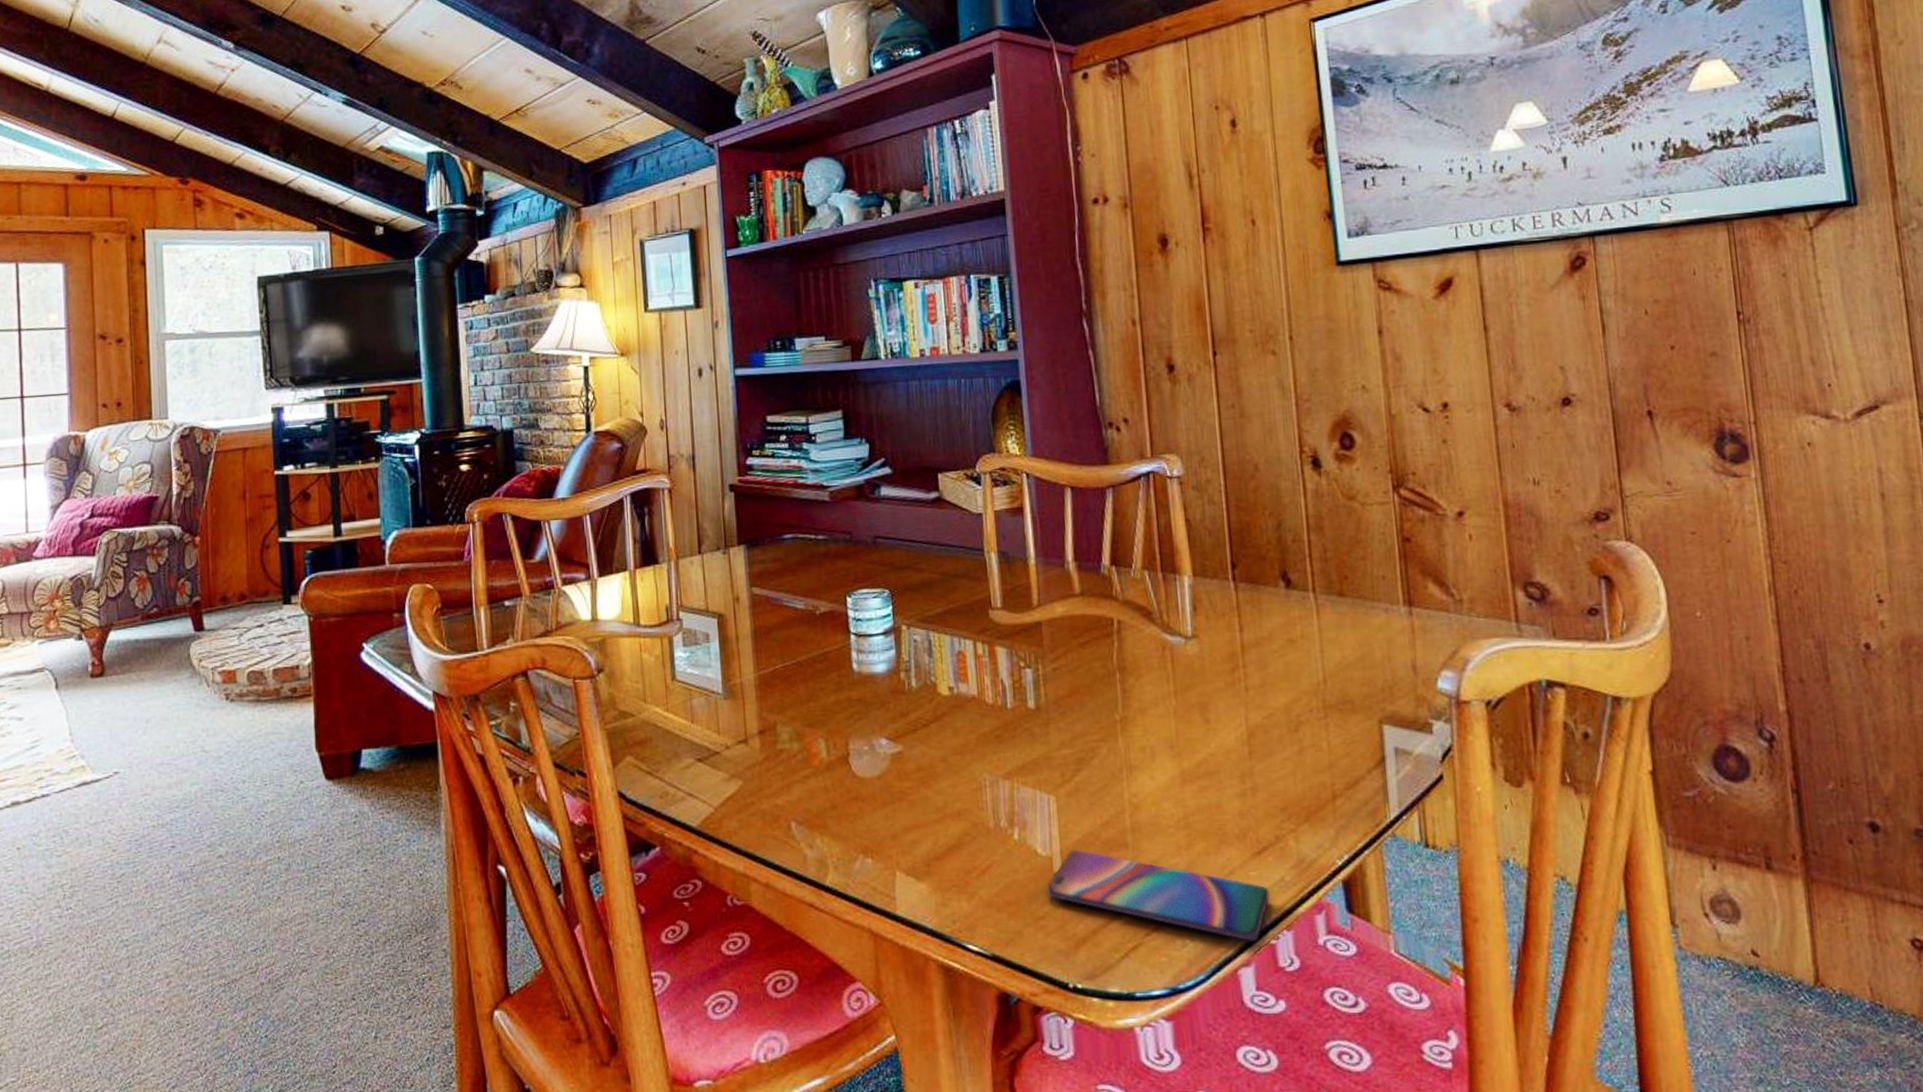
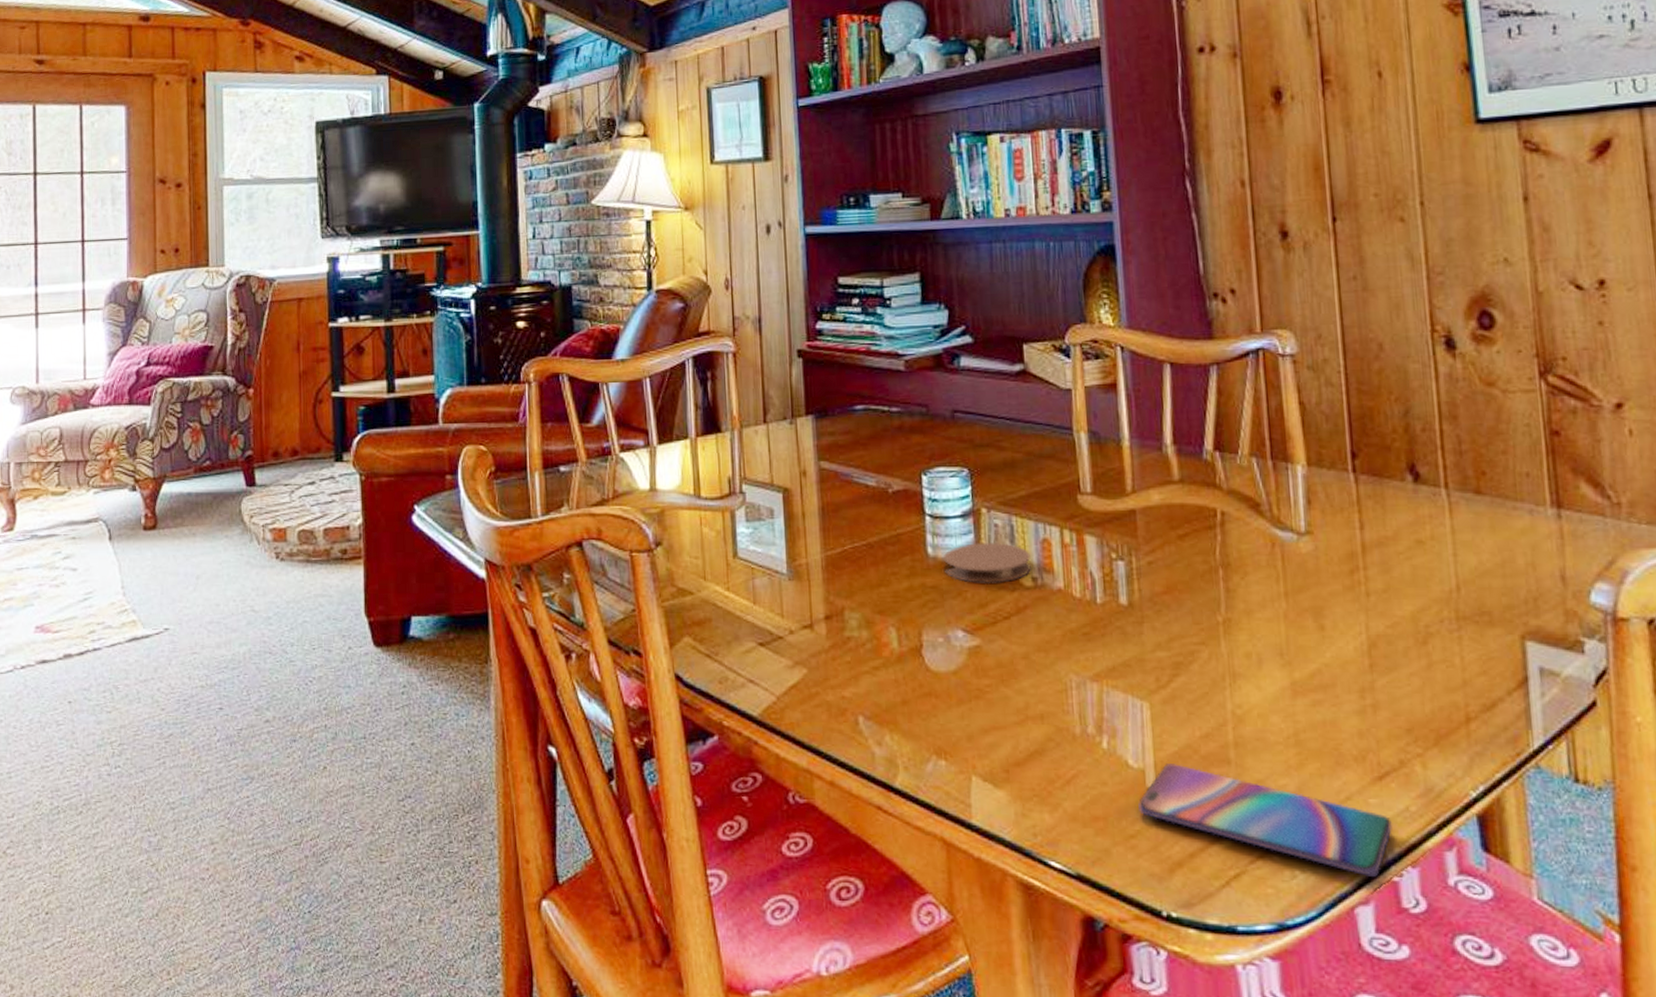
coaster: none [868,656,948,695] -> present [944,542,1031,585]

